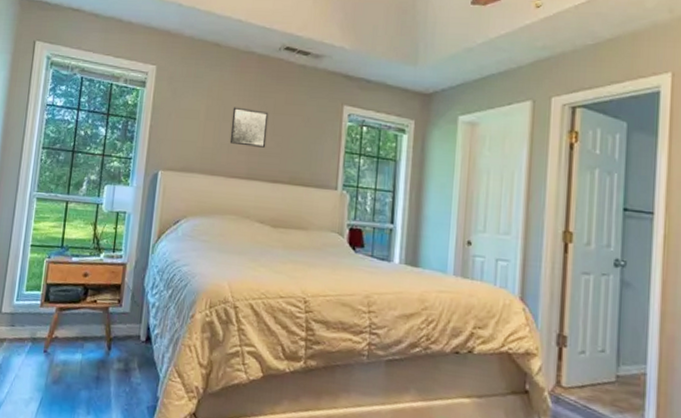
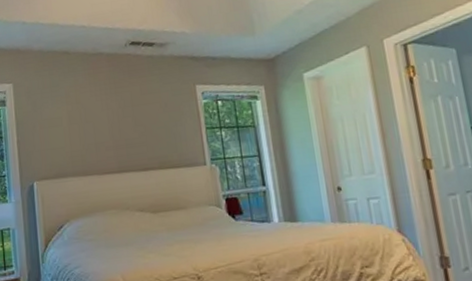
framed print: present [229,107,269,148] -> none [92,105,131,142]

